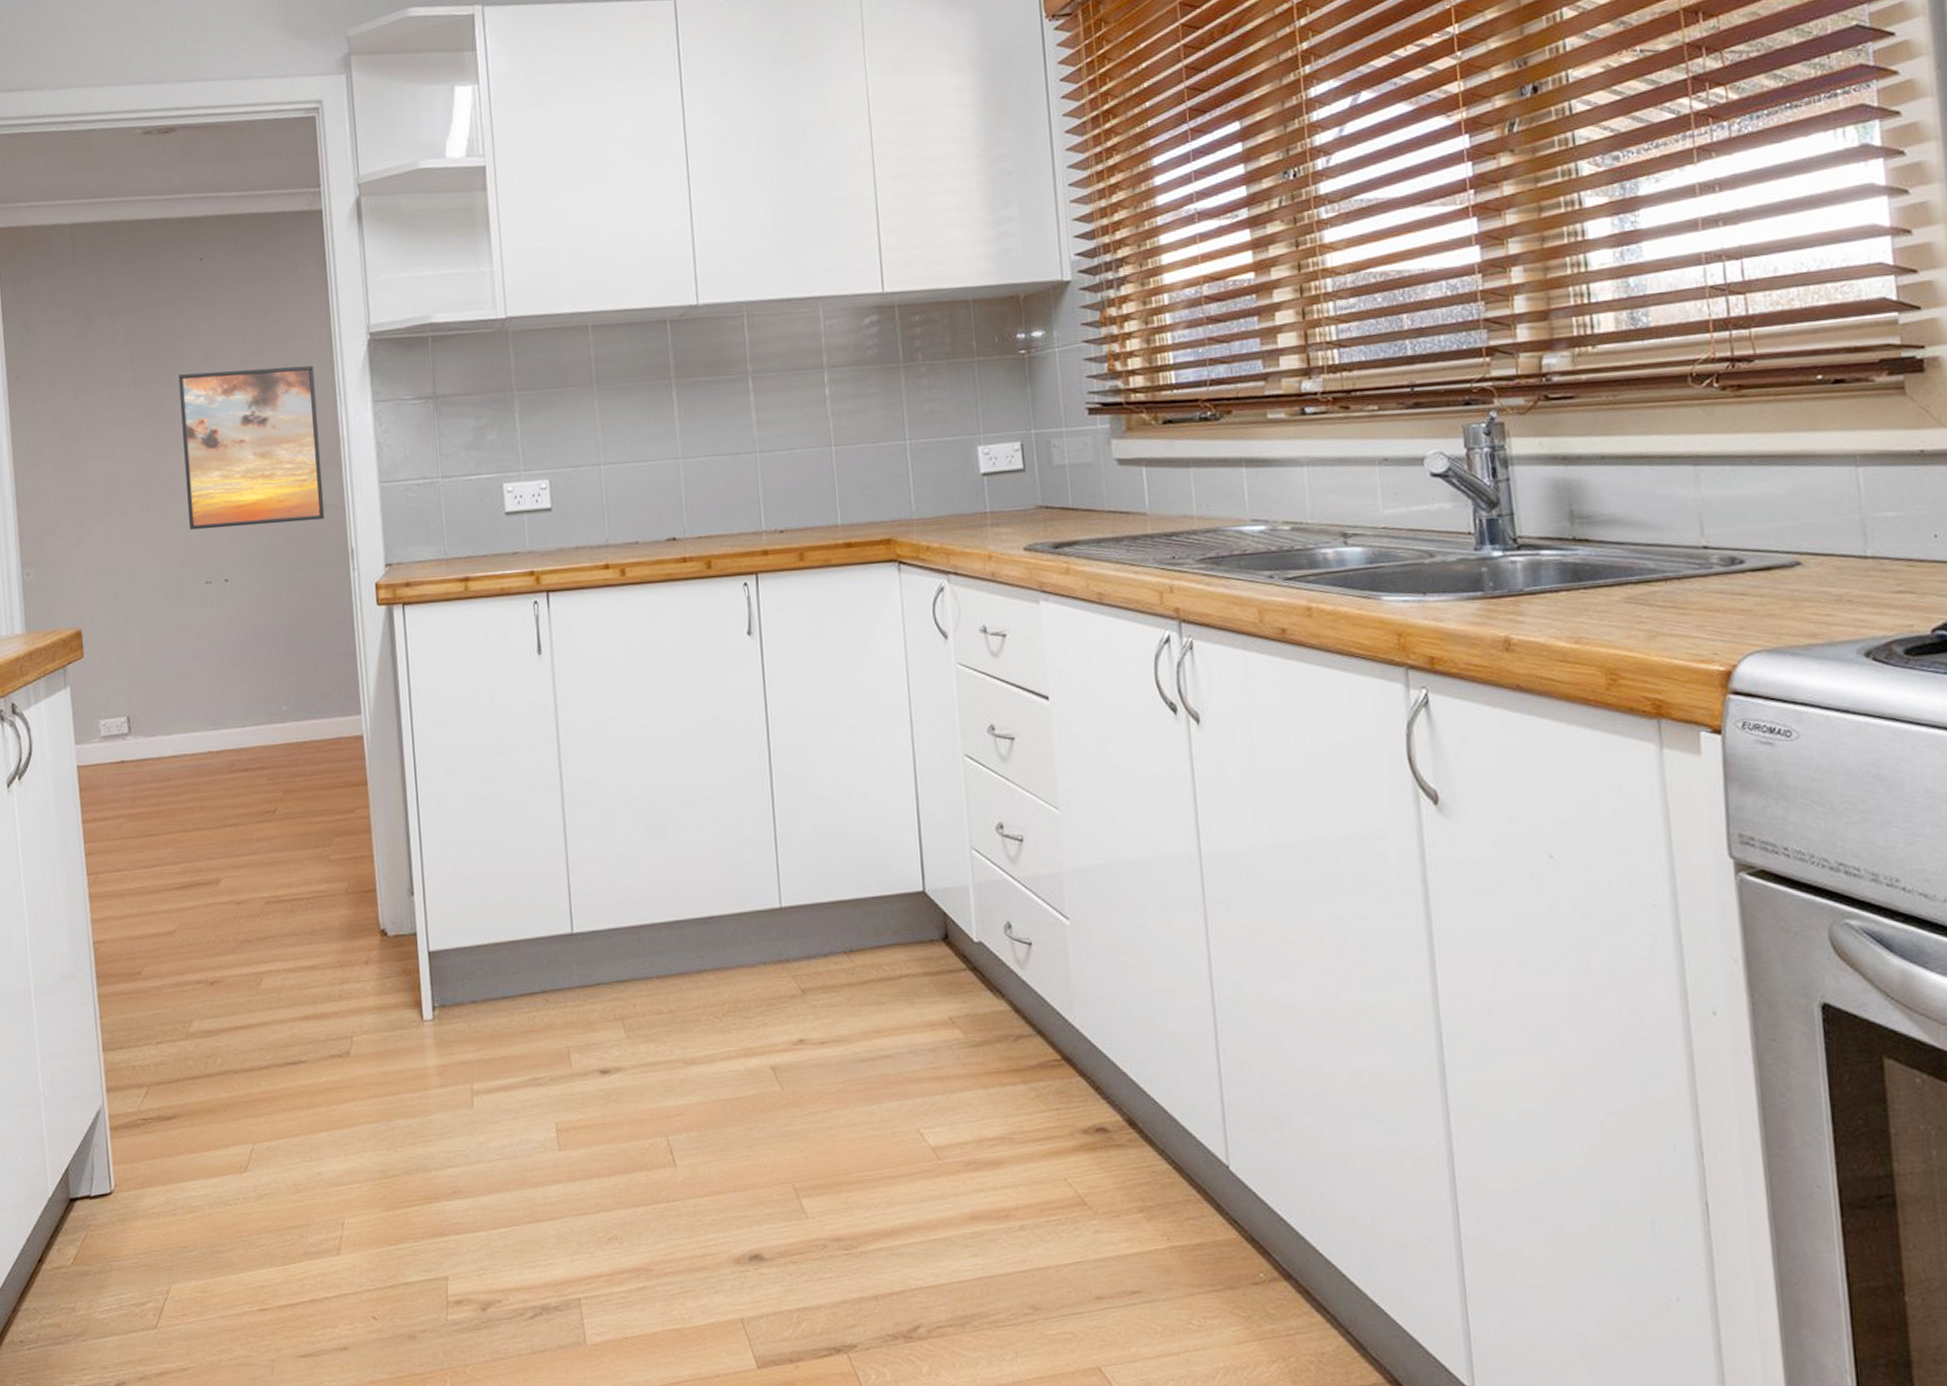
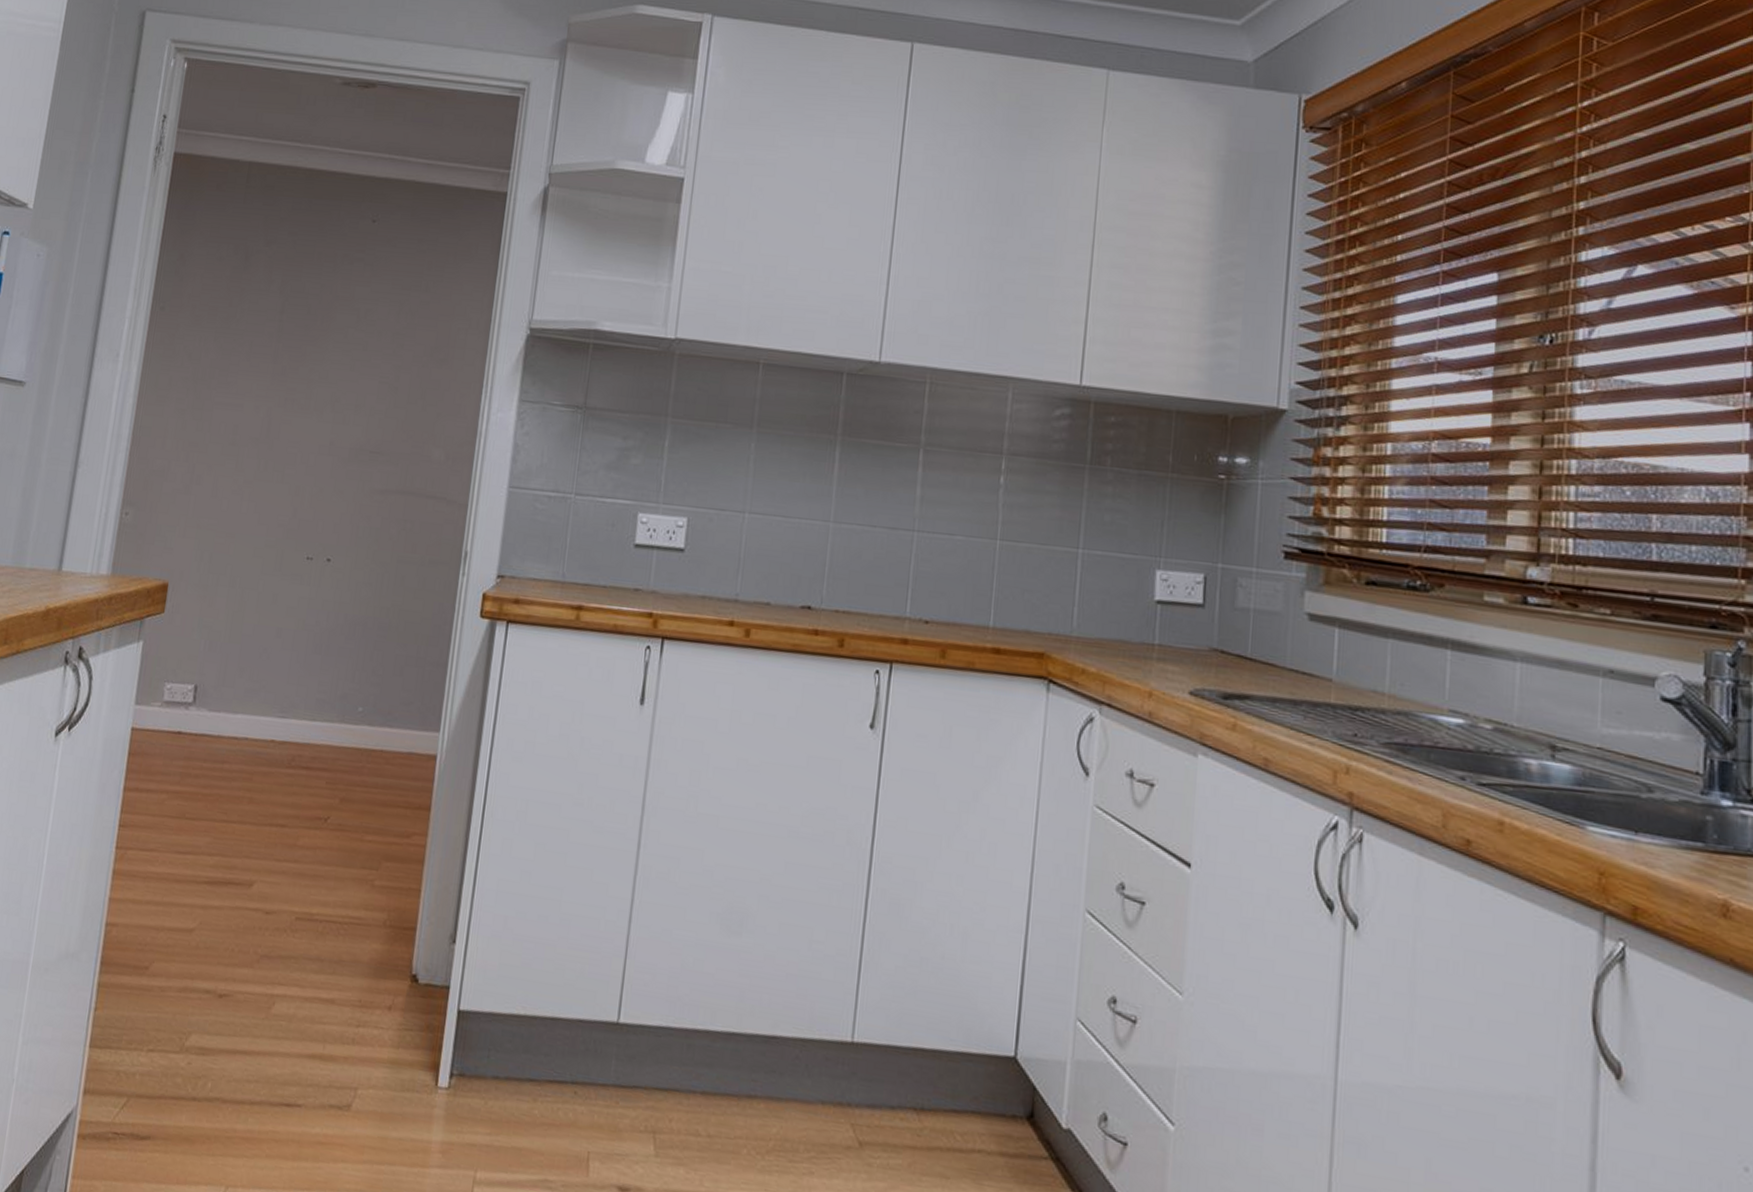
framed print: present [178,365,325,530] -> none [303,336,465,515]

